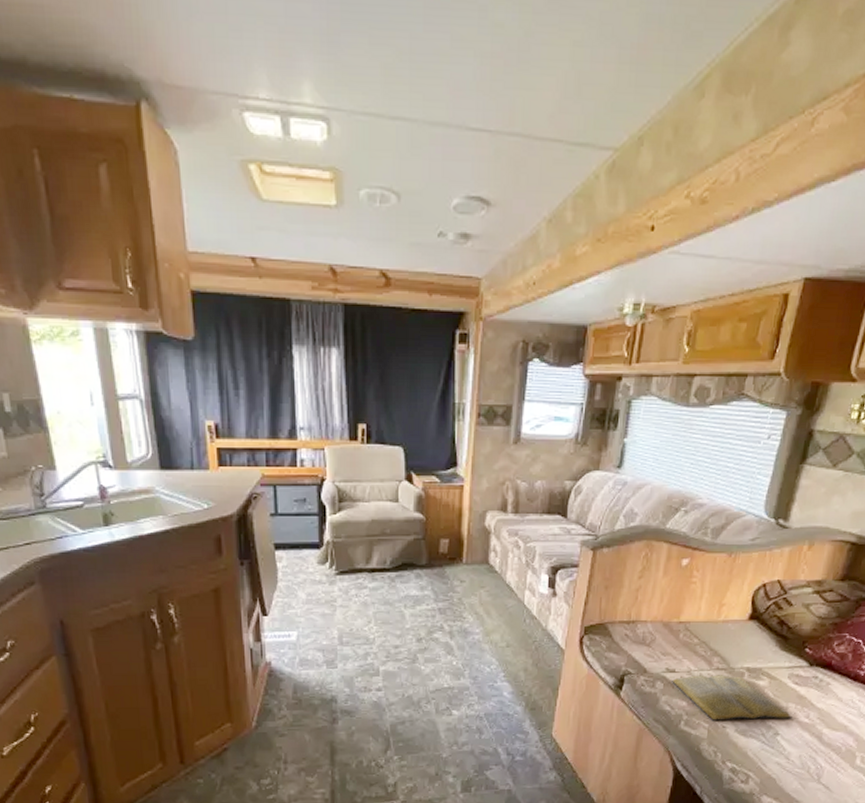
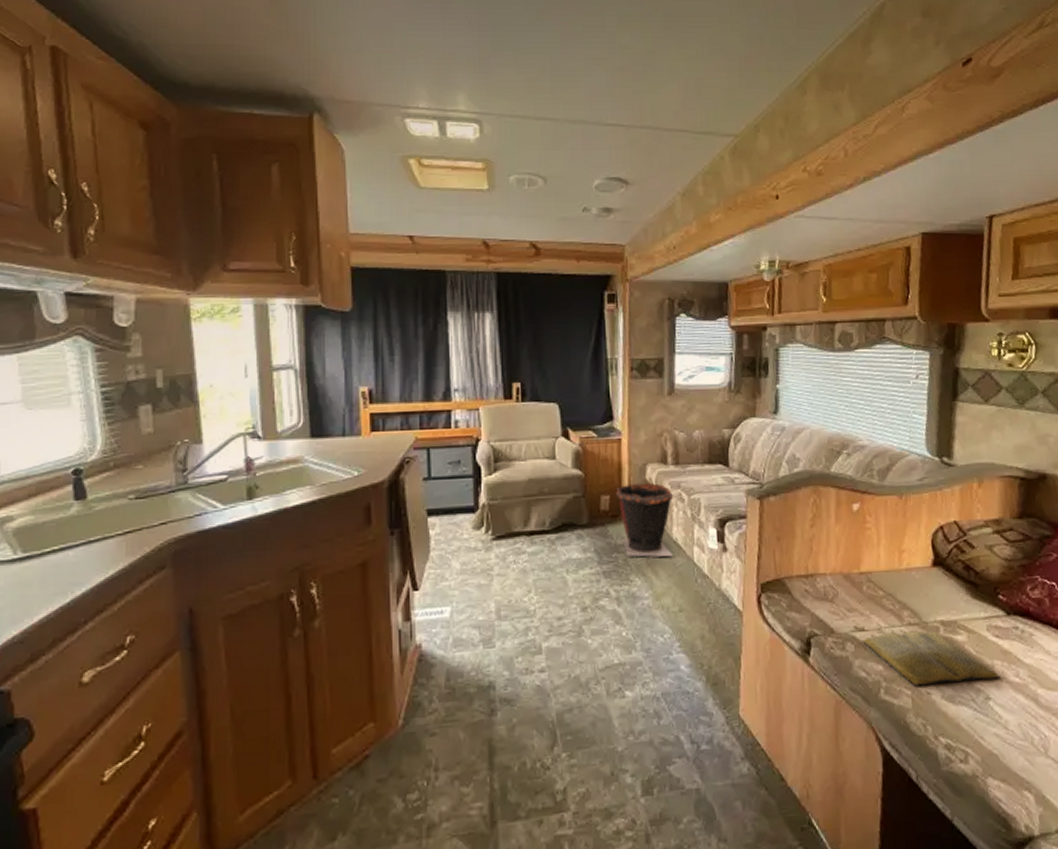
waste bin: none [455,530,511,599] -> present [616,483,674,558]

